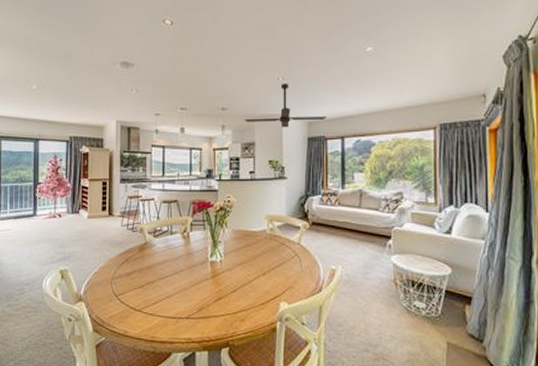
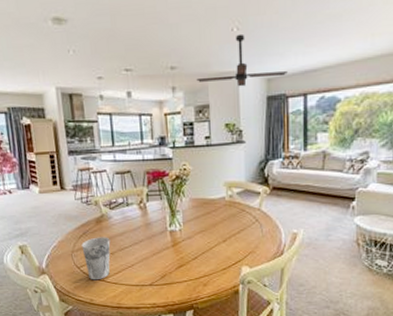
cup: none [122,264,151,310] -> present [81,237,111,280]

